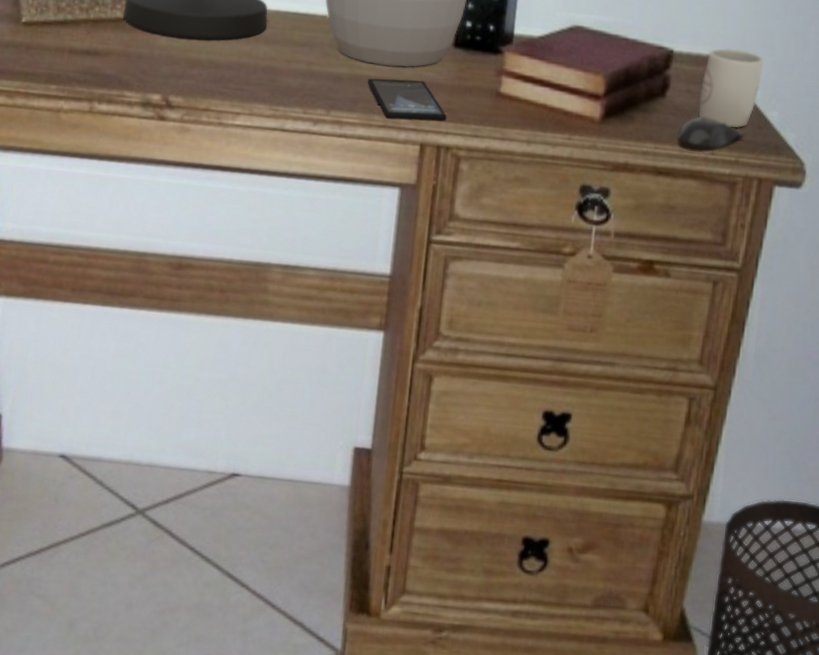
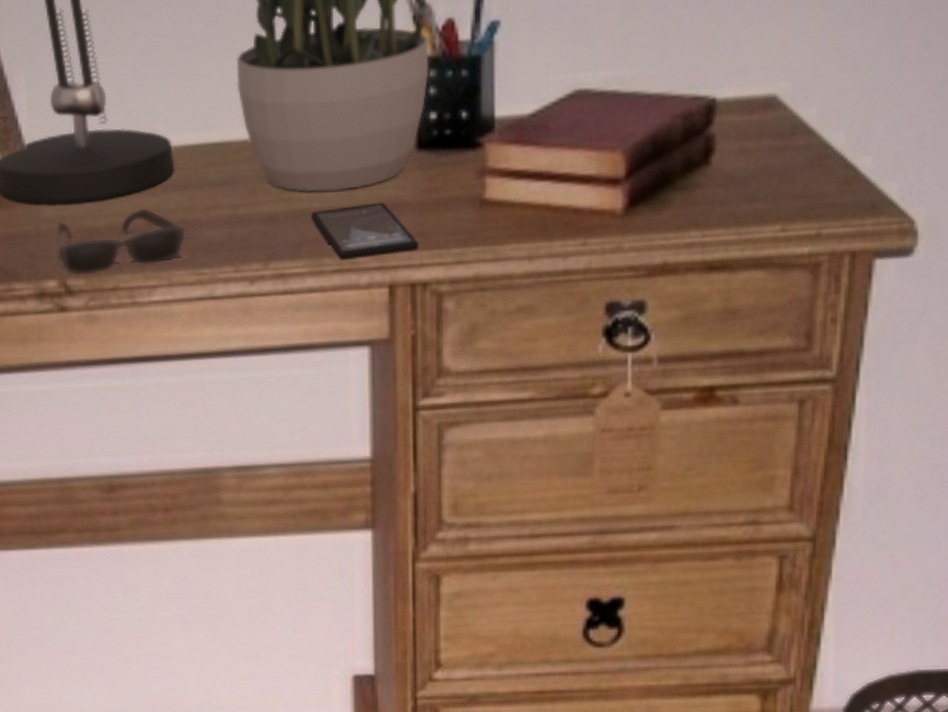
glasses: none [163,49,269,97] -> present [56,207,185,277]
computer mouse: present [675,116,745,153] -> none [729,181,826,233]
mug: present [698,47,763,130] -> none [757,79,846,191]

